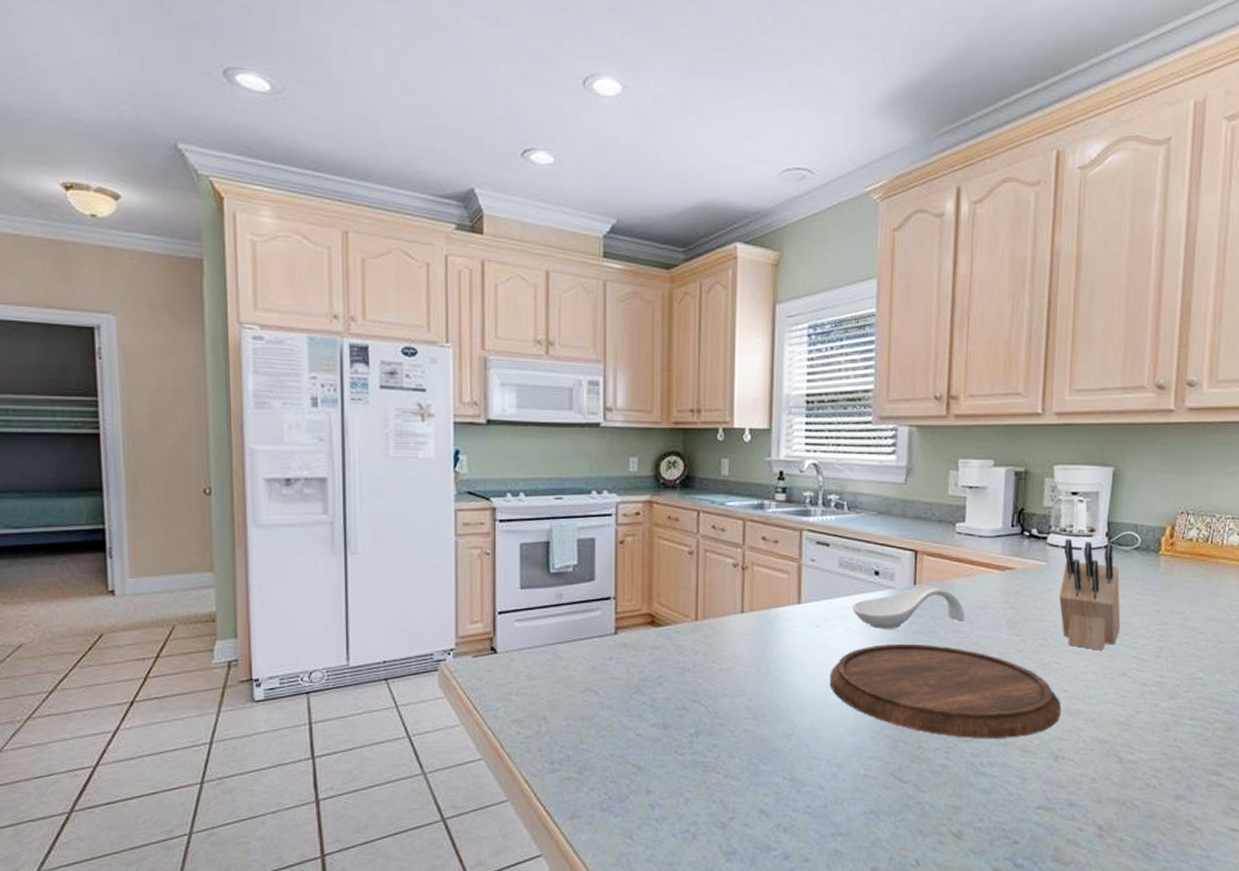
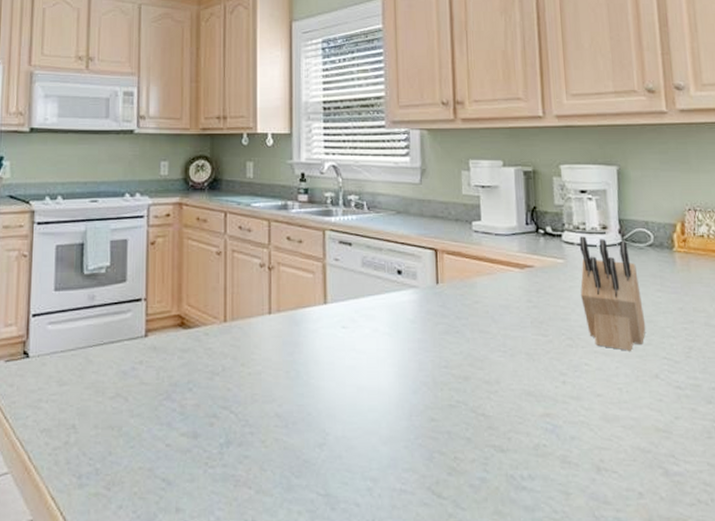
cutting board: present [829,643,1061,738] -> none [359,344,598,448]
spoon rest: present [851,586,966,629] -> none [377,285,490,329]

